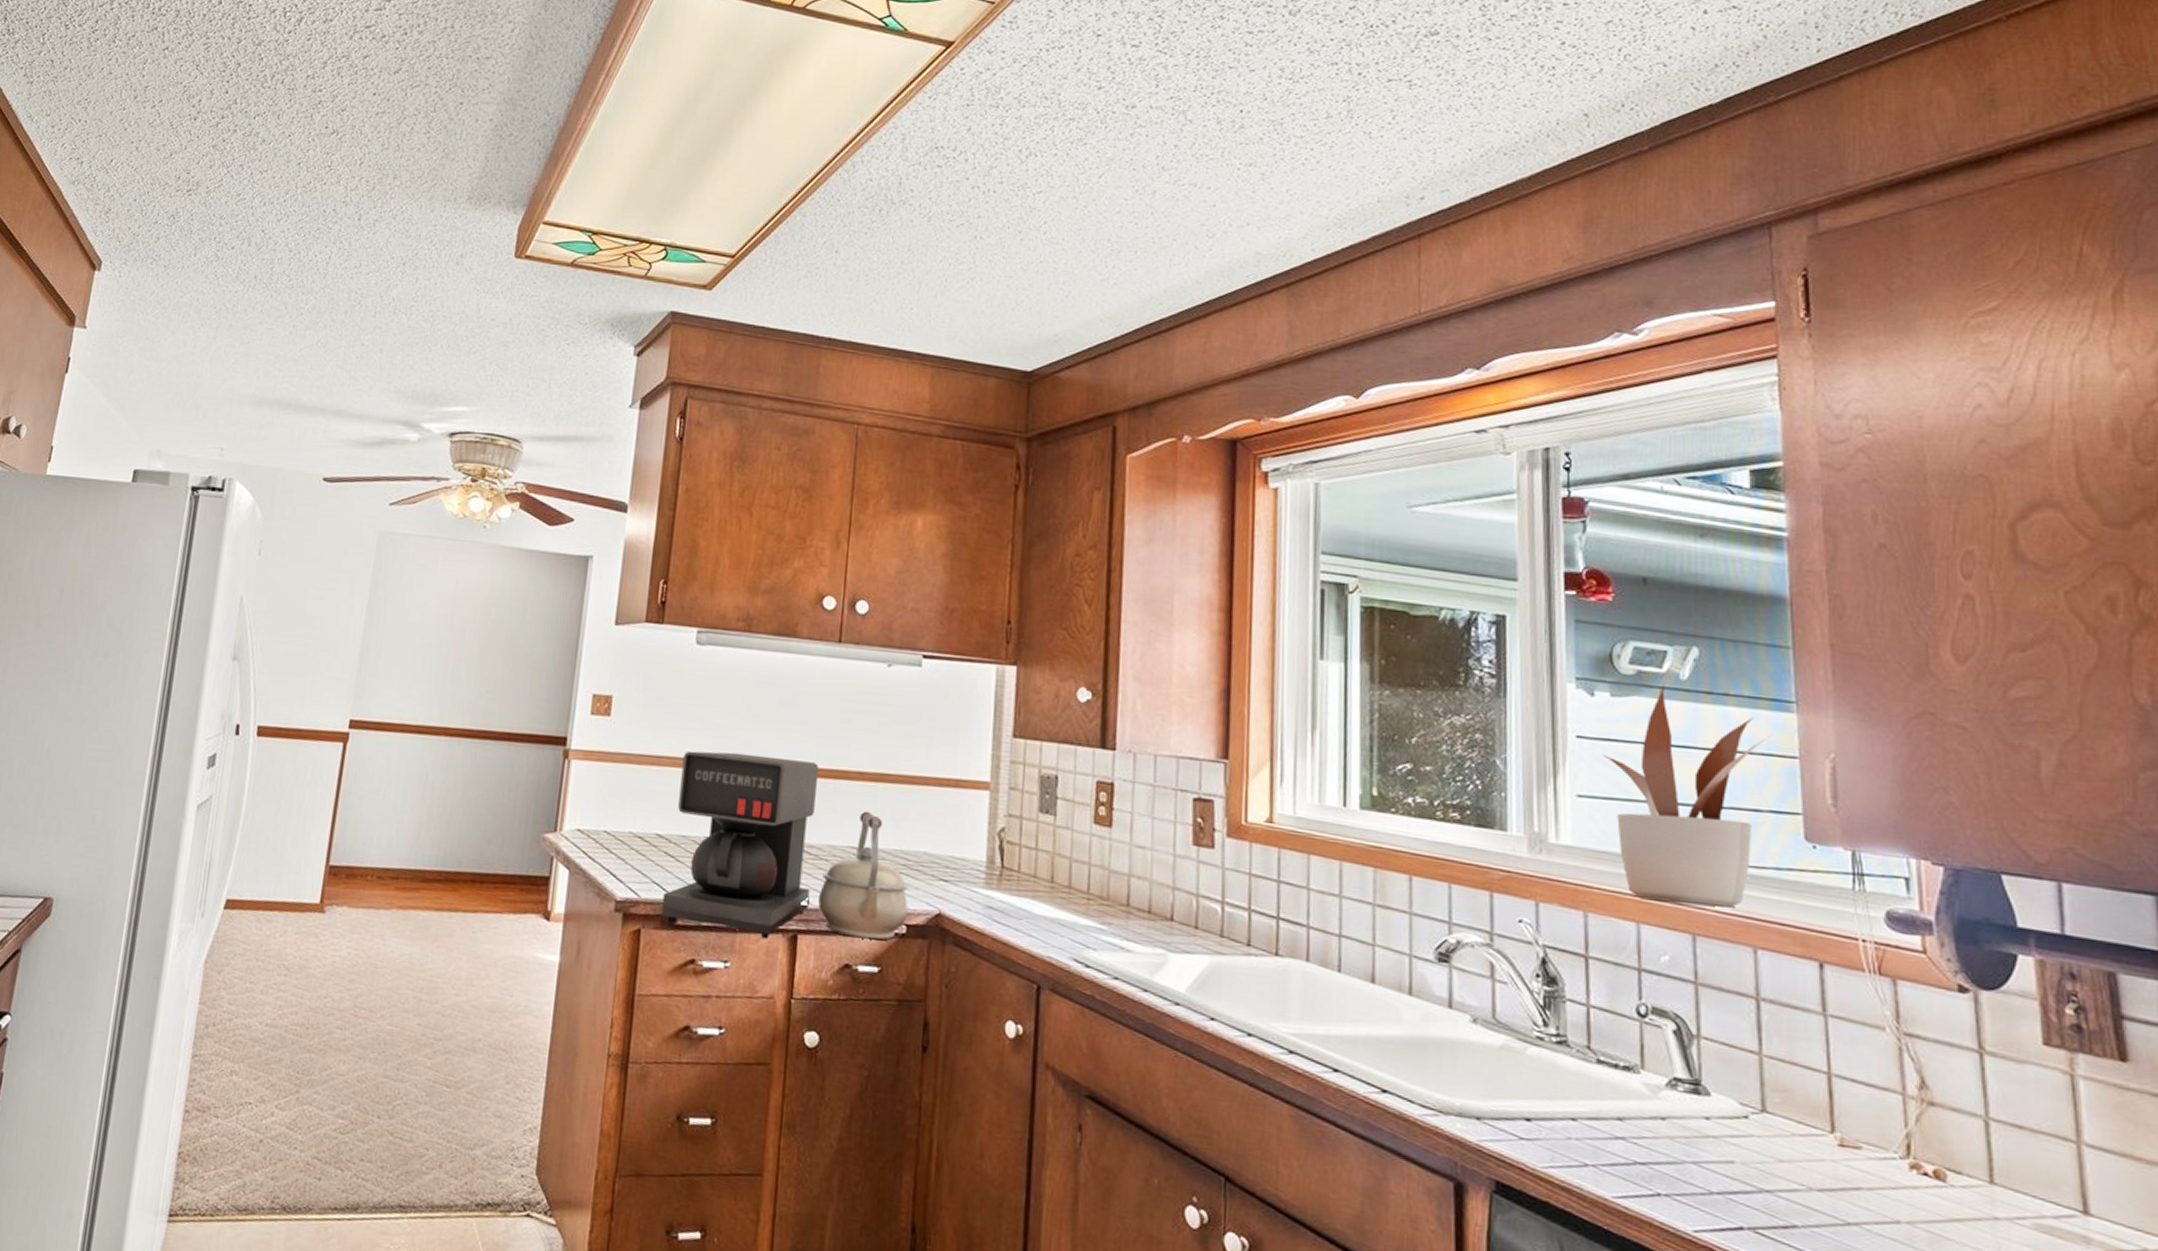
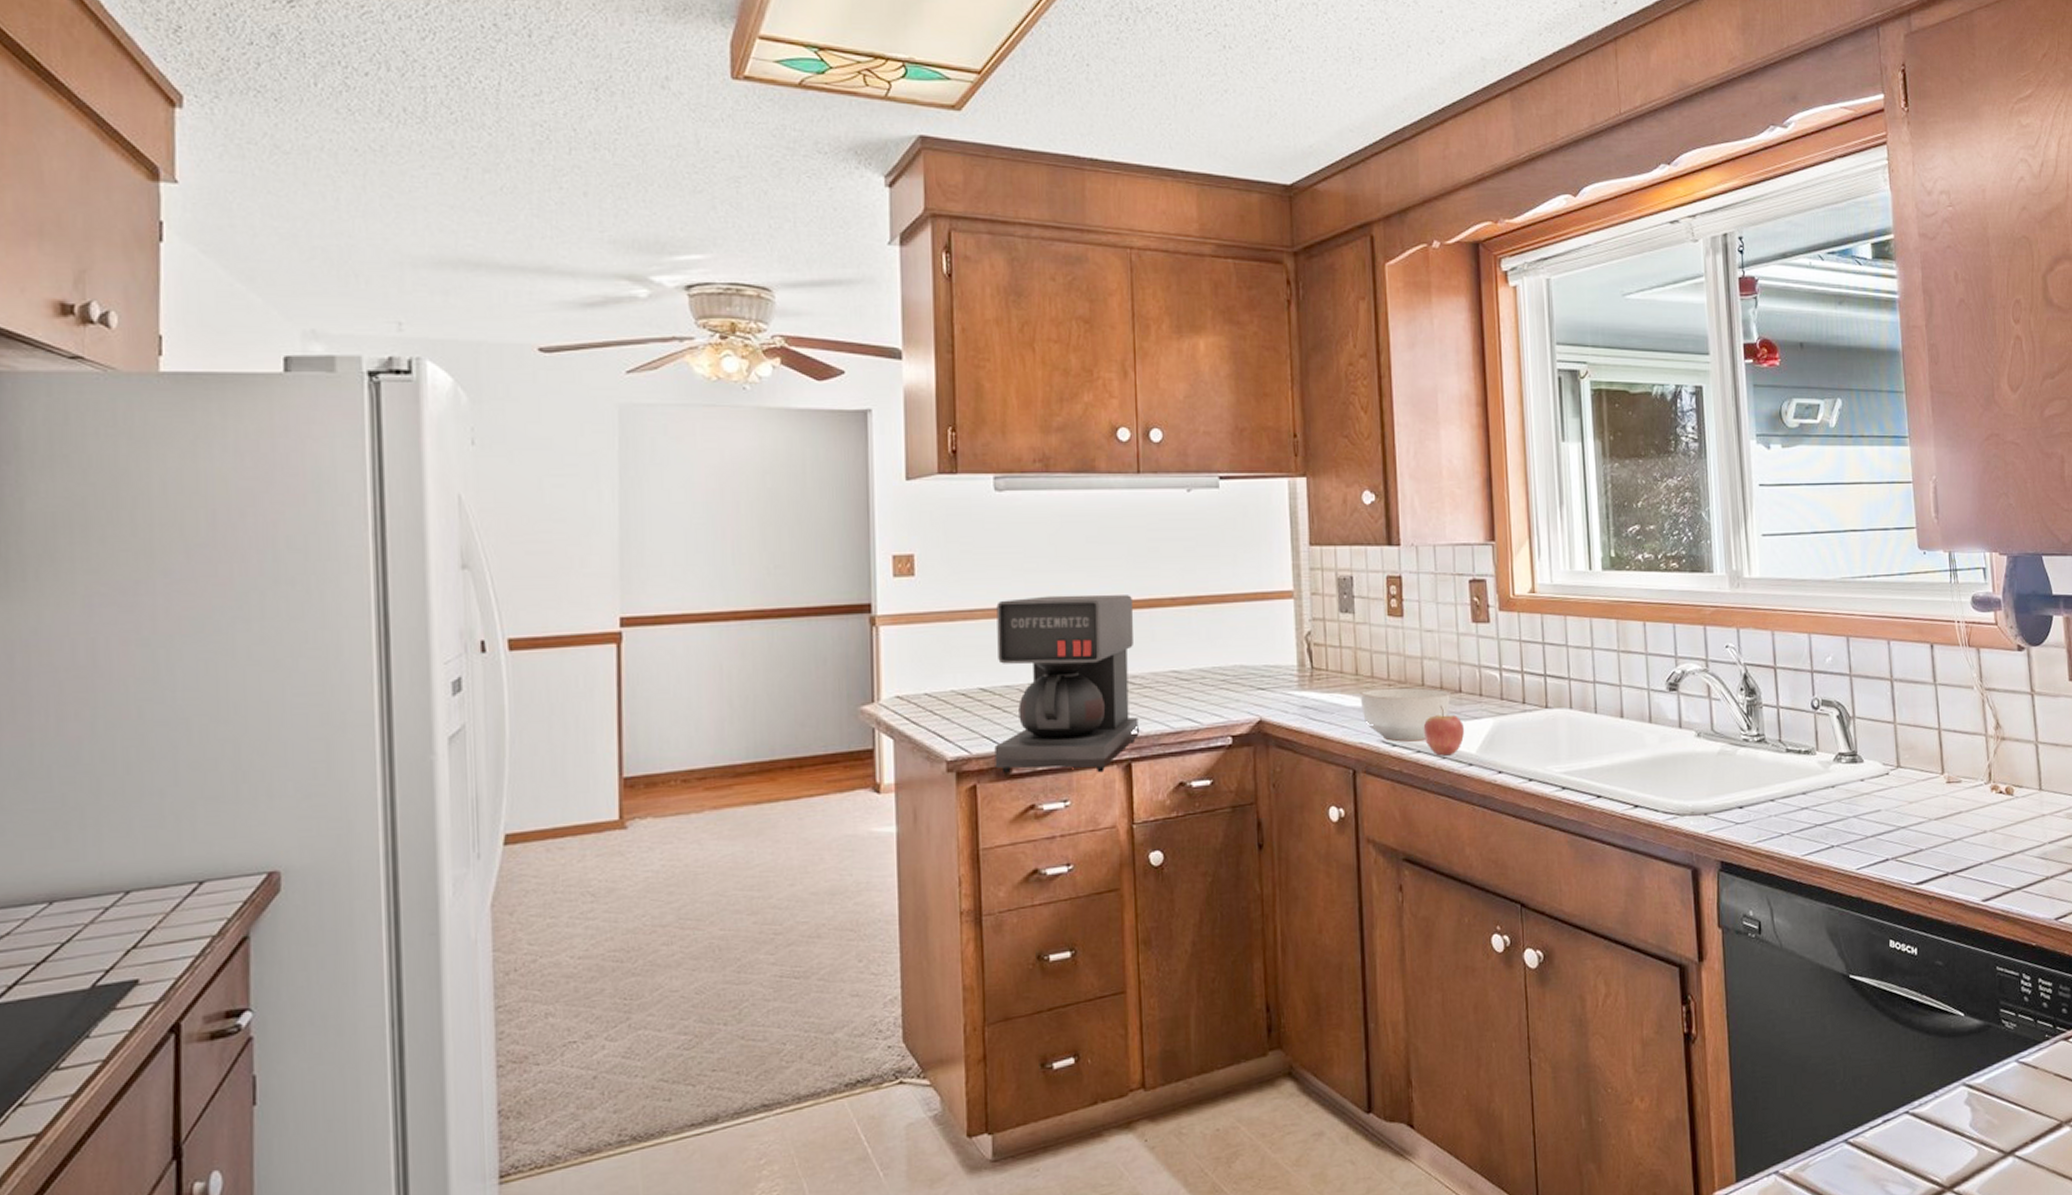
kettle: present [818,811,909,941] -> none [1147,634,1232,756]
bowl: none [1053,899,1161,968] -> present [1360,687,1452,742]
fruit: none [1123,931,1174,991] -> present [1423,705,1465,757]
potted plant: present [1603,683,1770,908] -> none [1778,432,1893,613]

